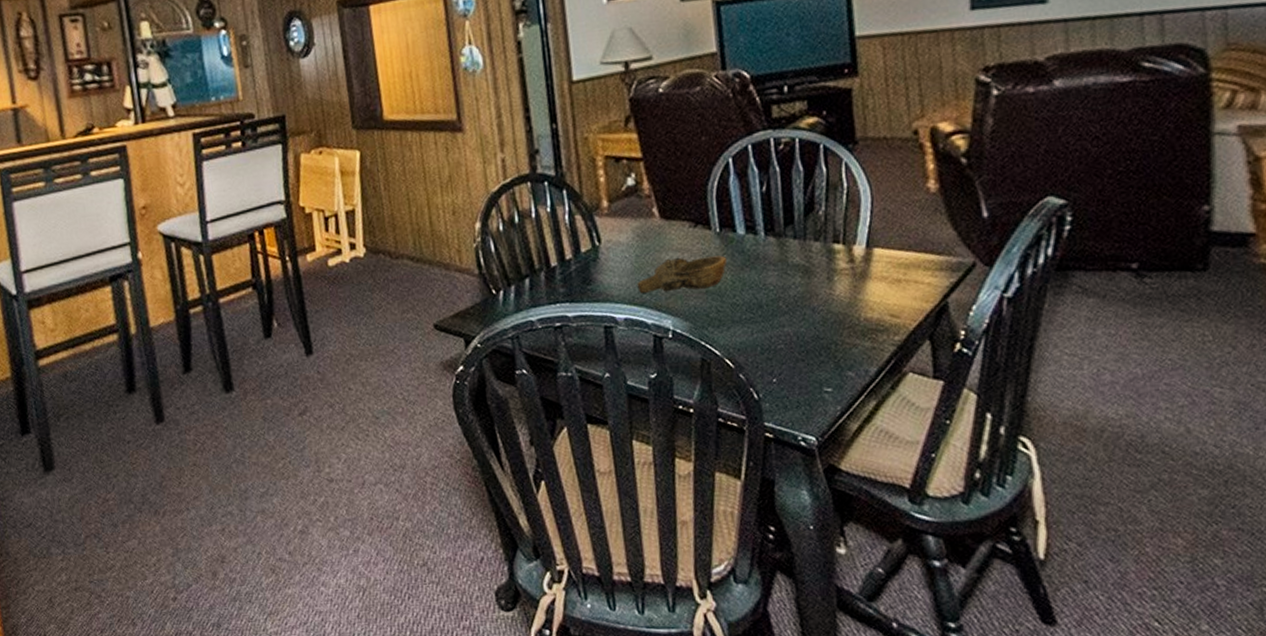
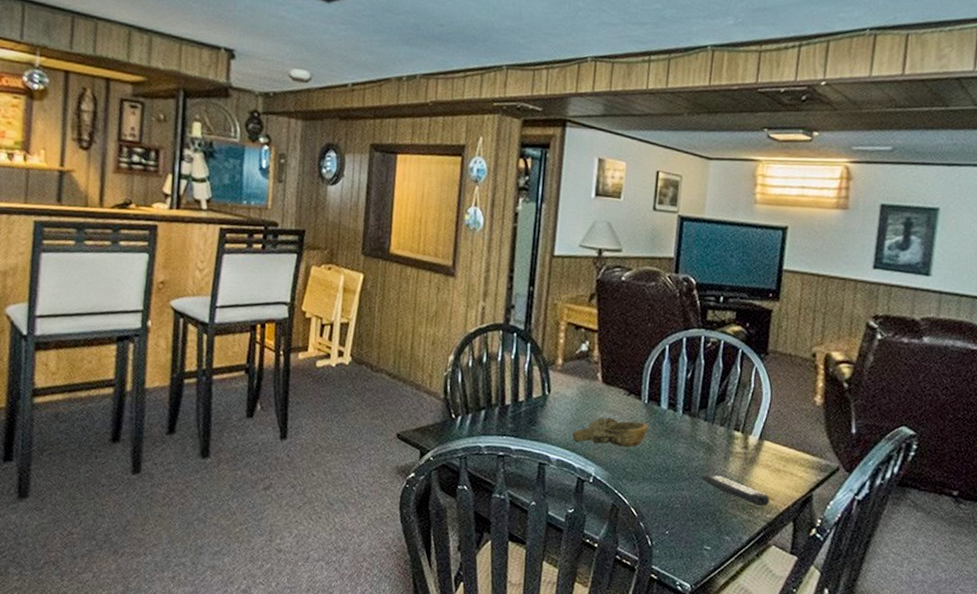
remote control: none [805,301,896,329] -> present [702,475,770,507]

